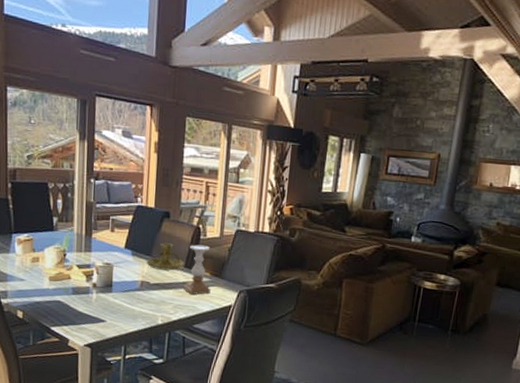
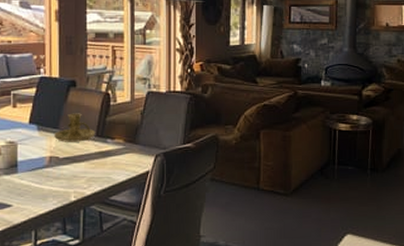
candle holder: present [183,244,211,295] -> none [96,111,125,164]

